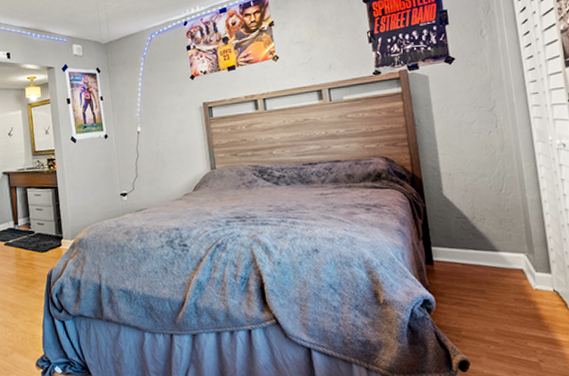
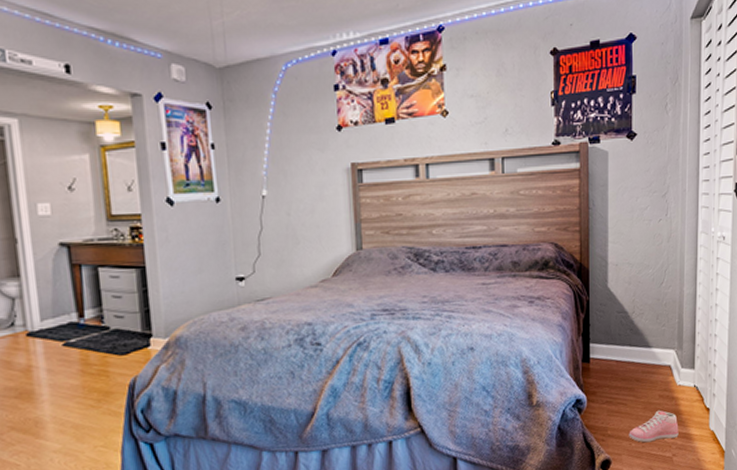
sneaker: none [485,313,543,346] -> present [628,410,679,443]

